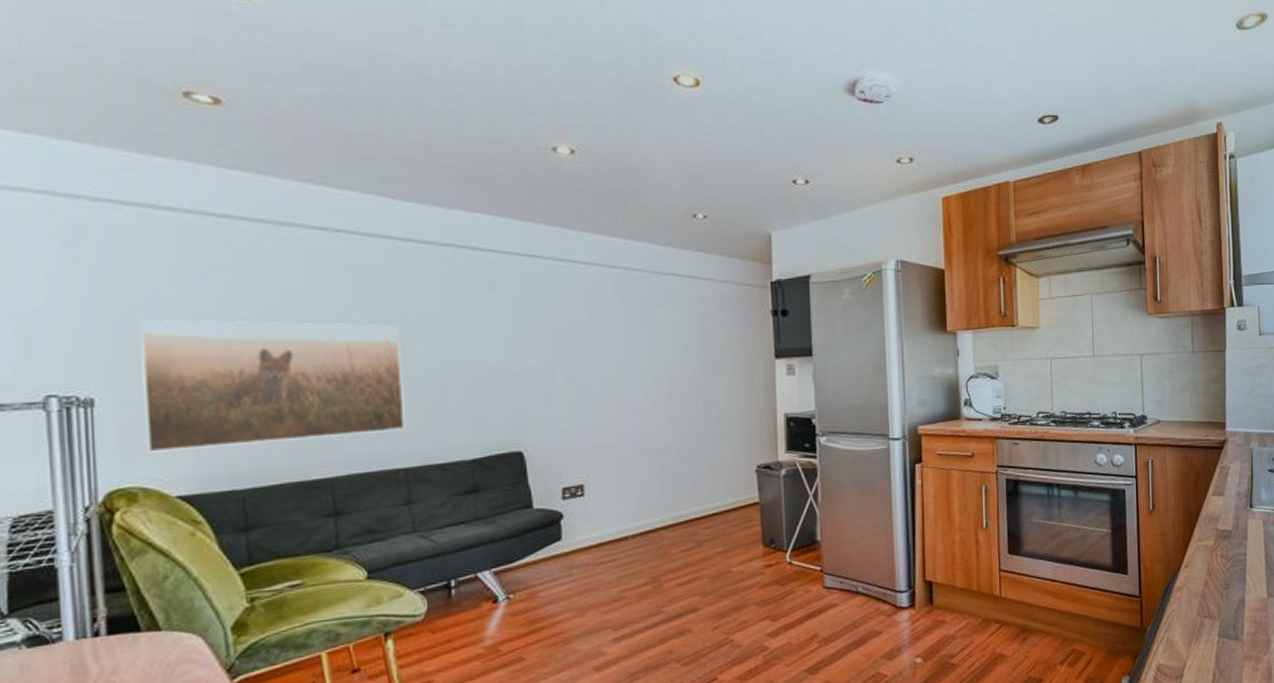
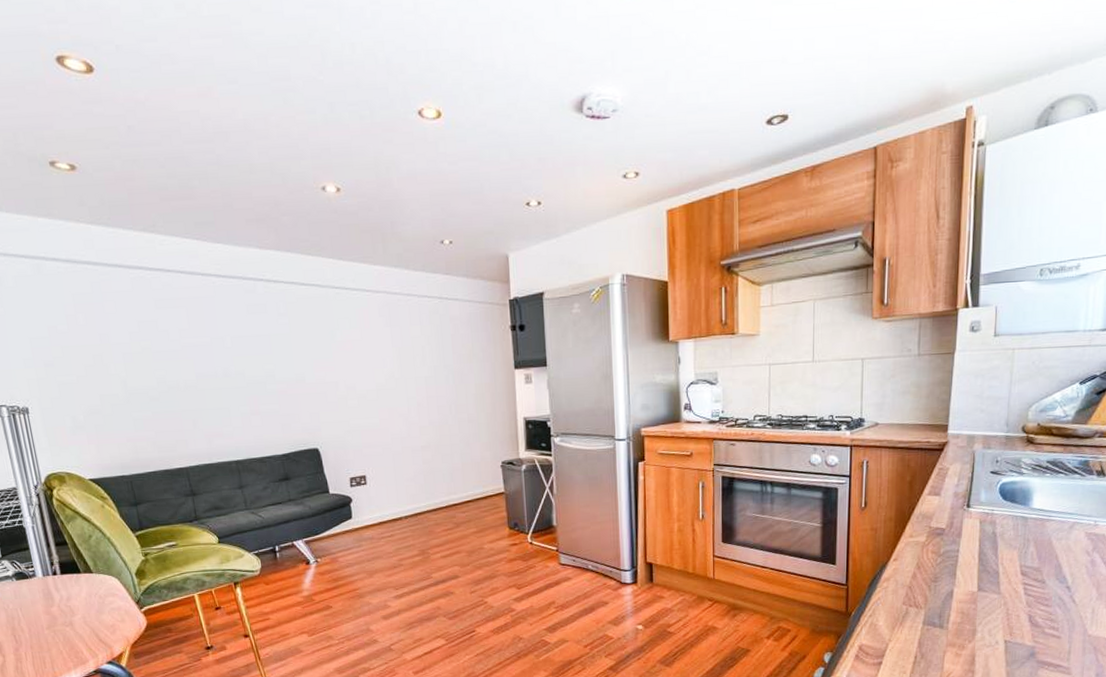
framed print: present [139,318,405,453] -> none [47,346,233,447]

